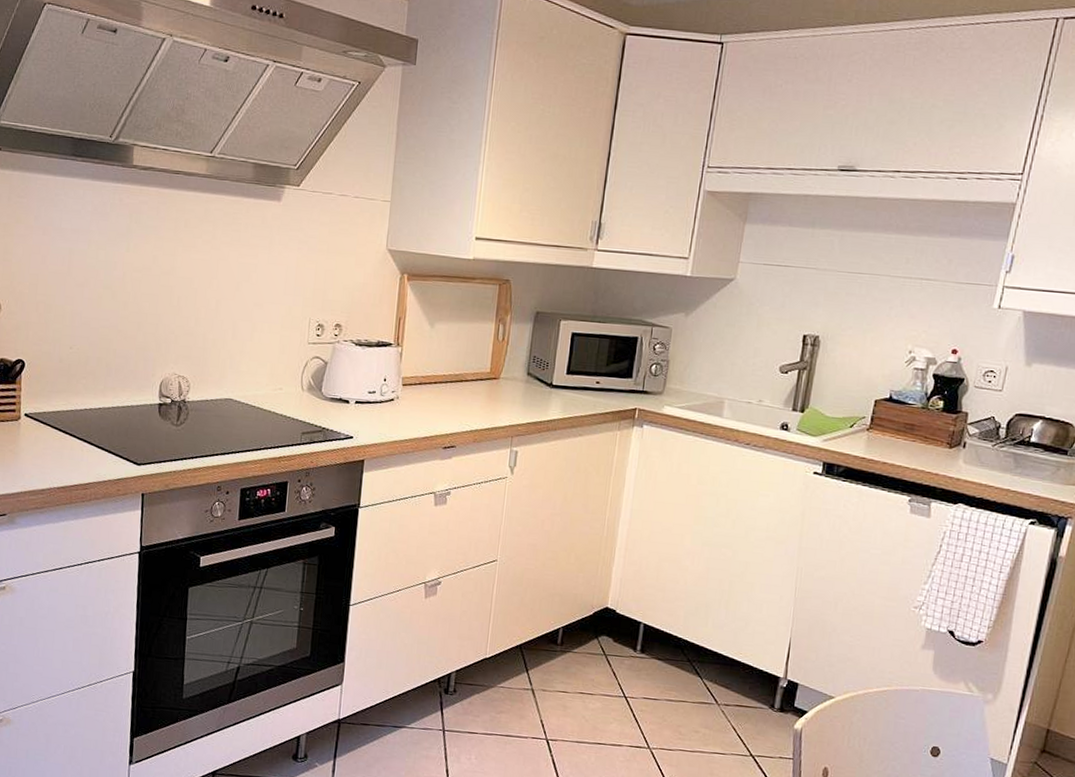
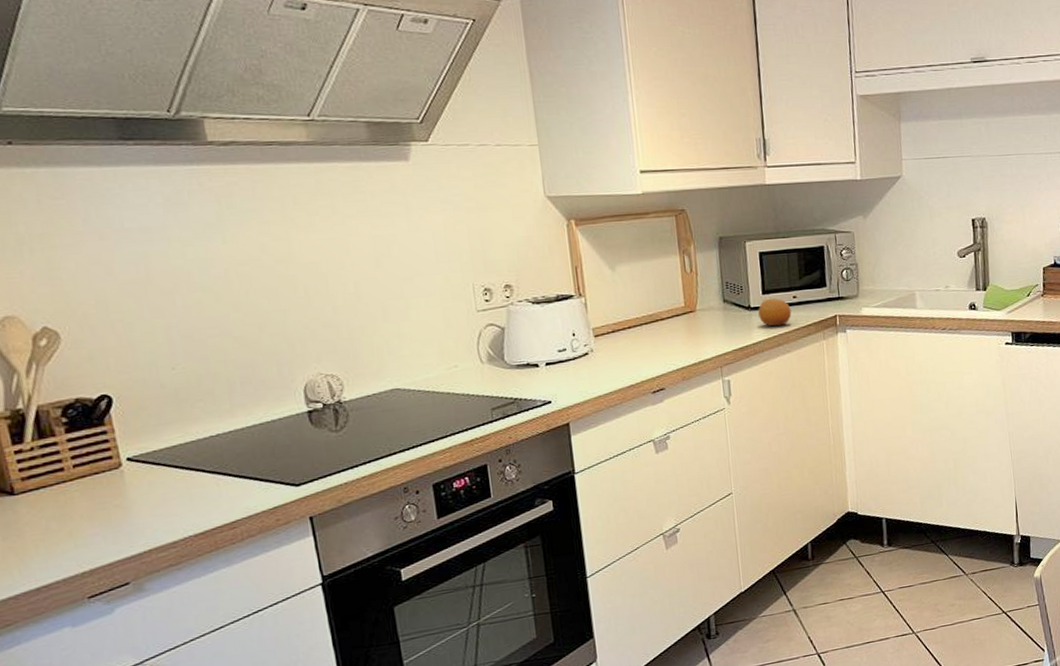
fruit: none [558,380,592,409] -> present [758,298,792,327]

